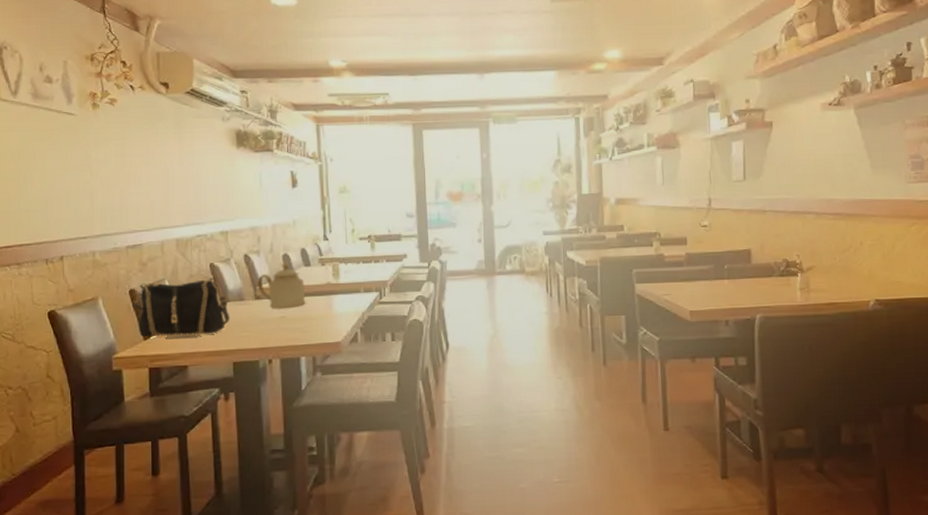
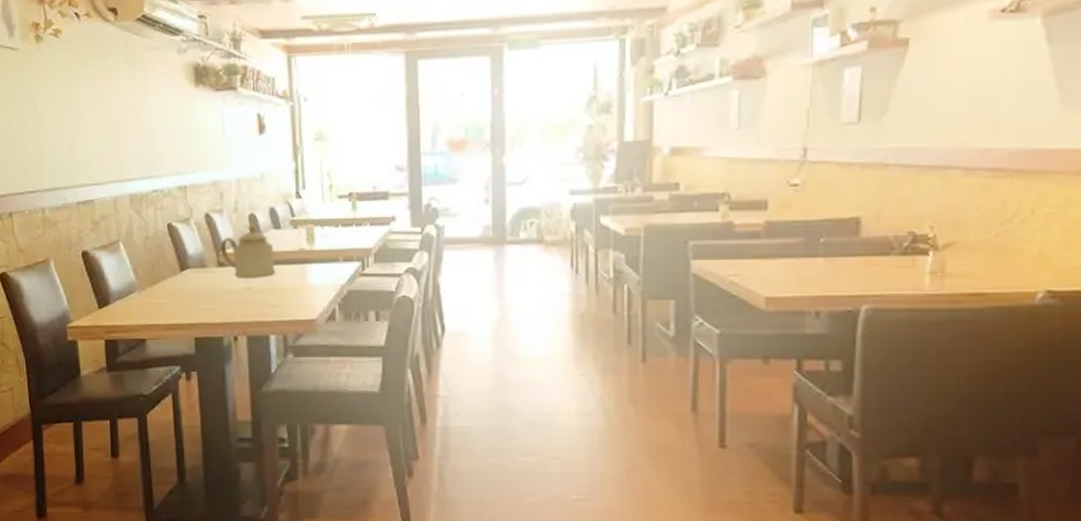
handbag: present [133,277,230,338] -> none [86,239,191,308]

